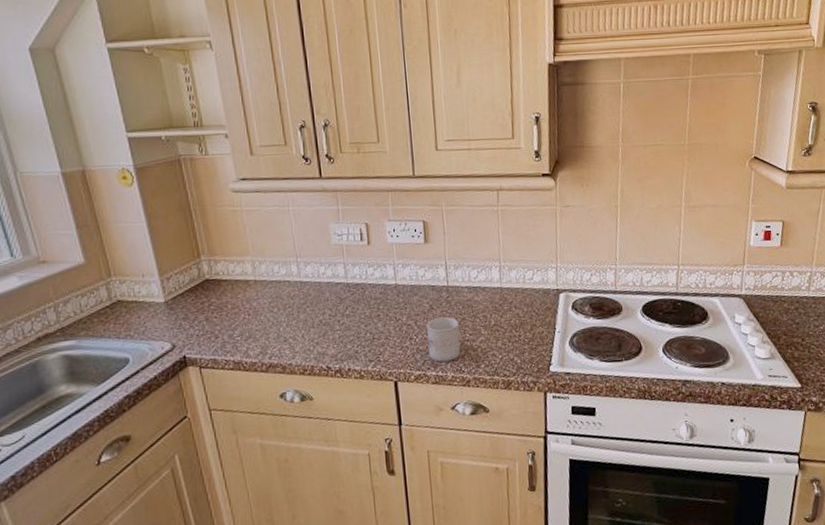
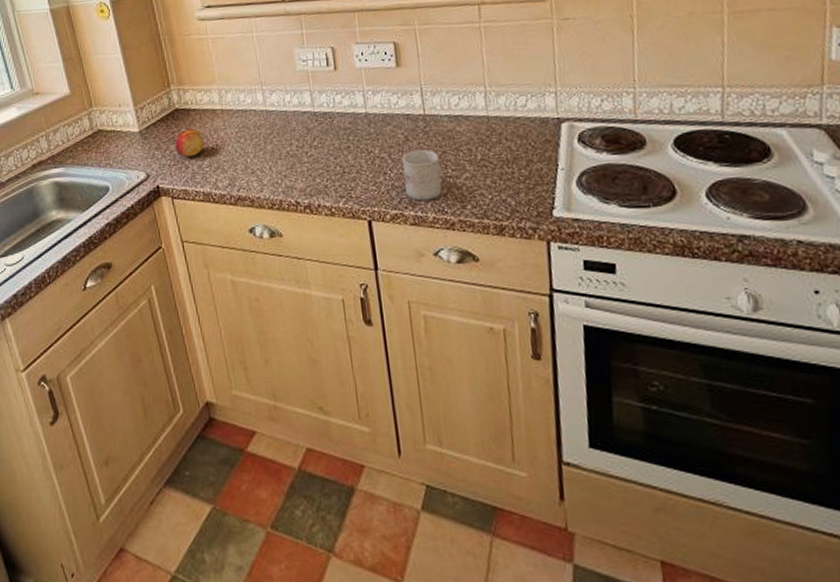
fruit: none [205,299,235,327] -> present [175,128,204,157]

